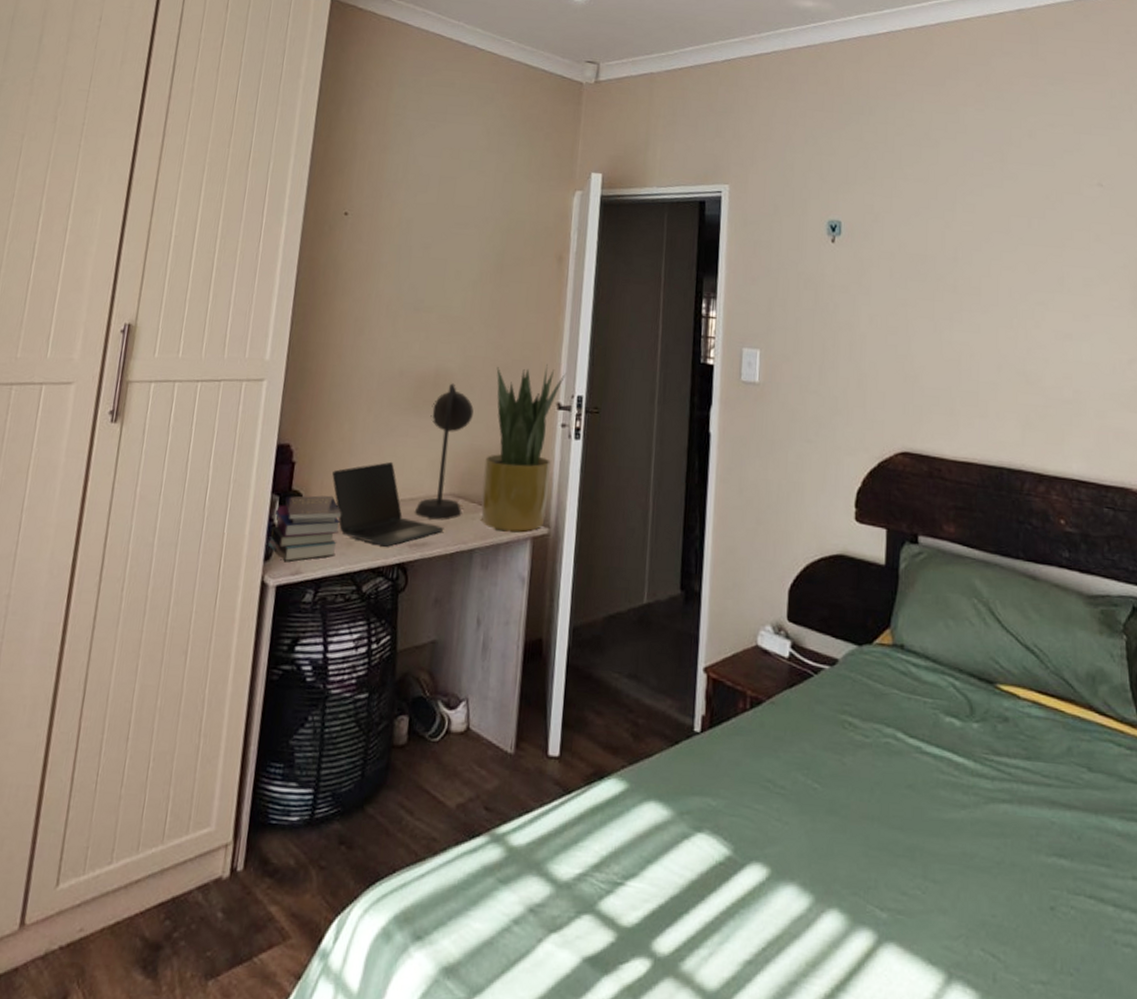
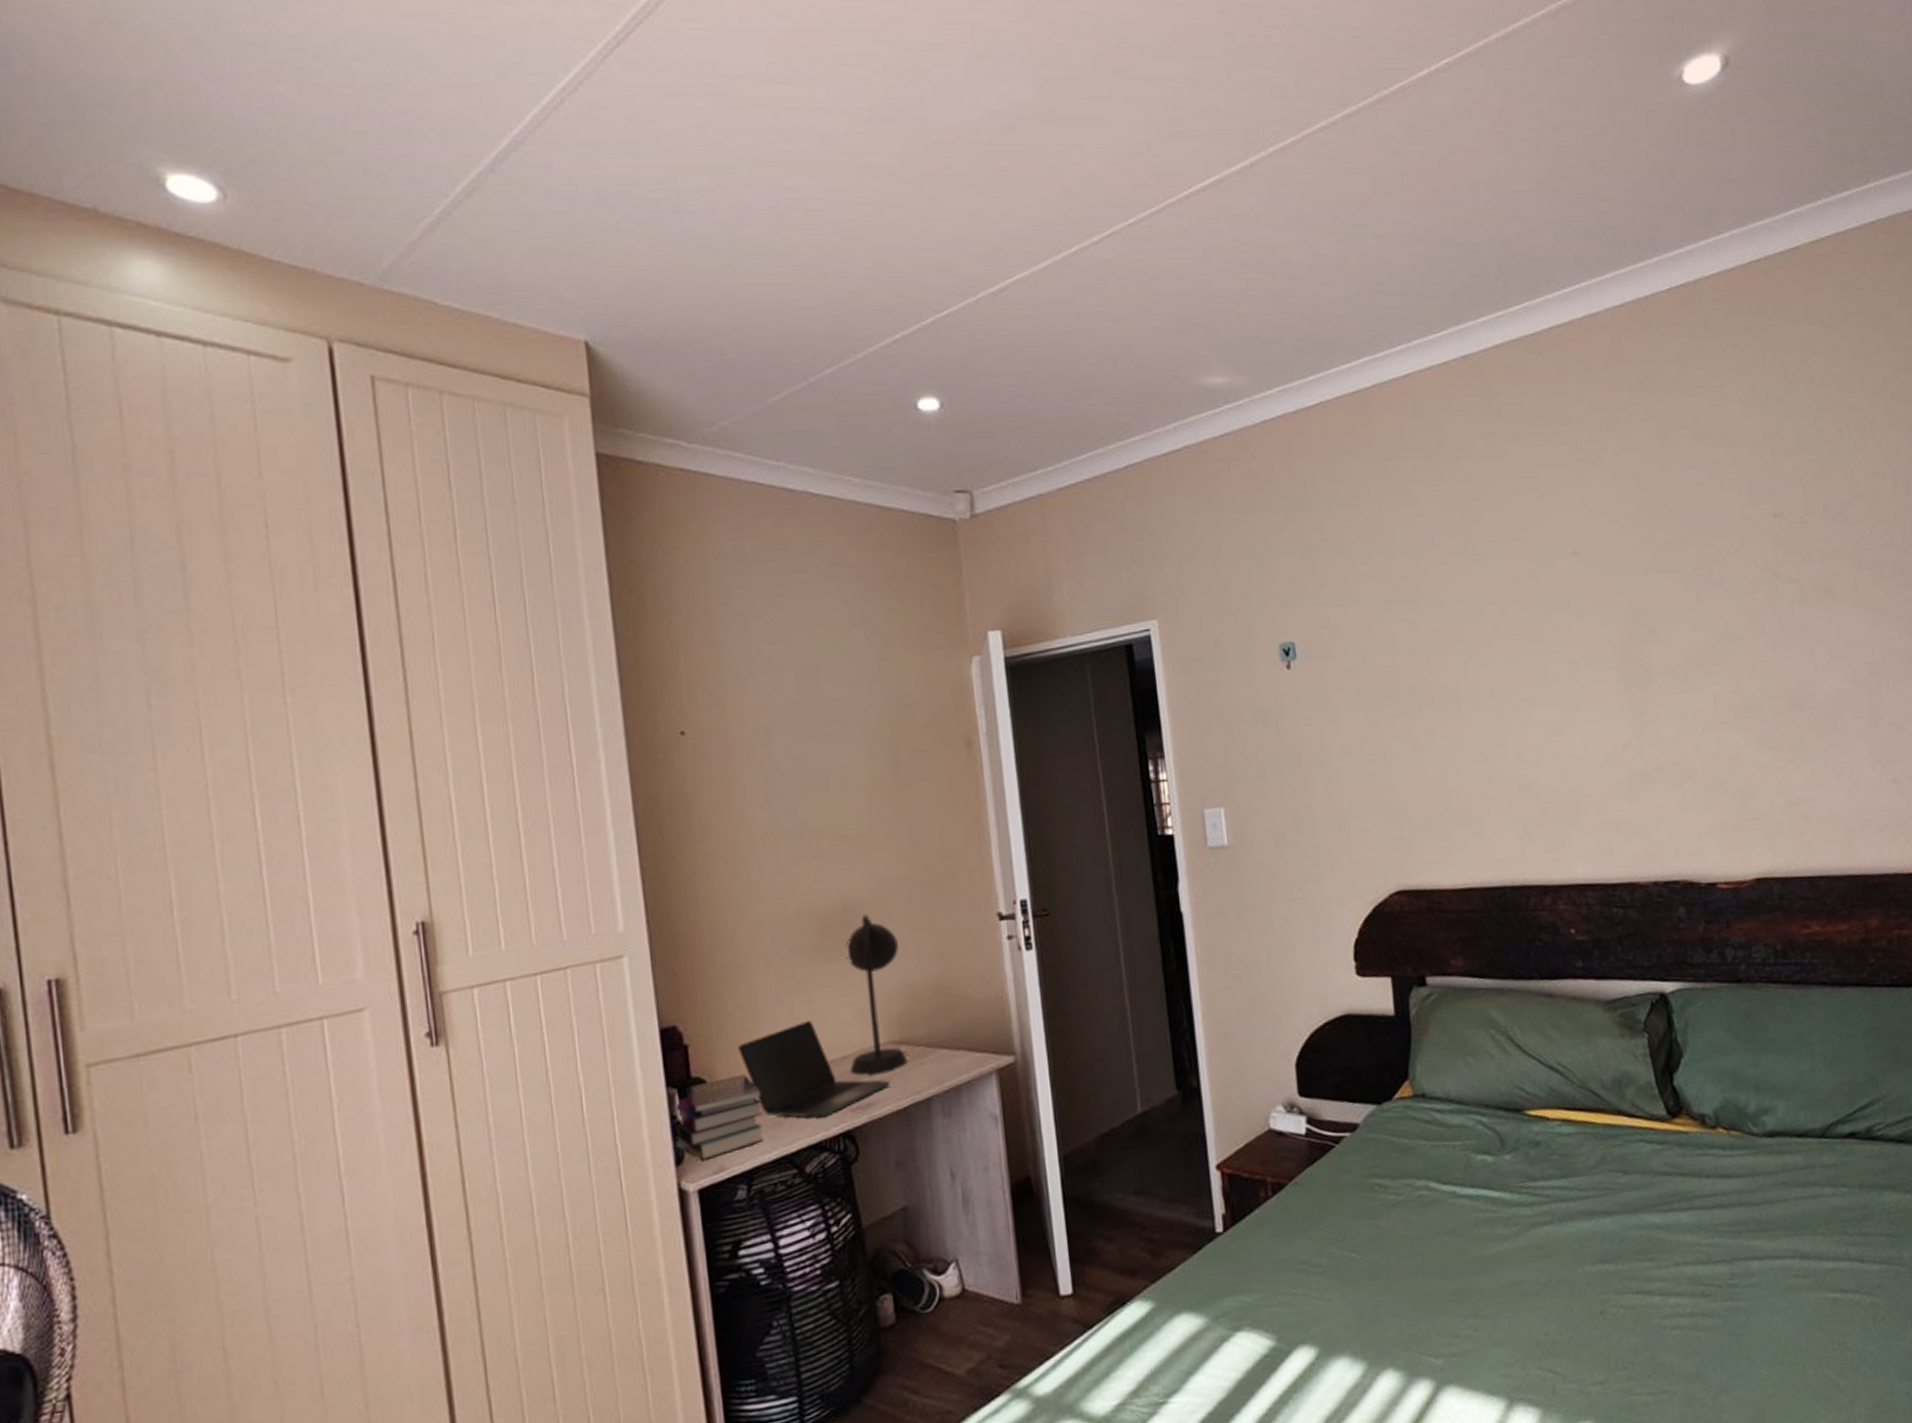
planter: present [481,365,567,532] -> none [916,871,1009,1071]

